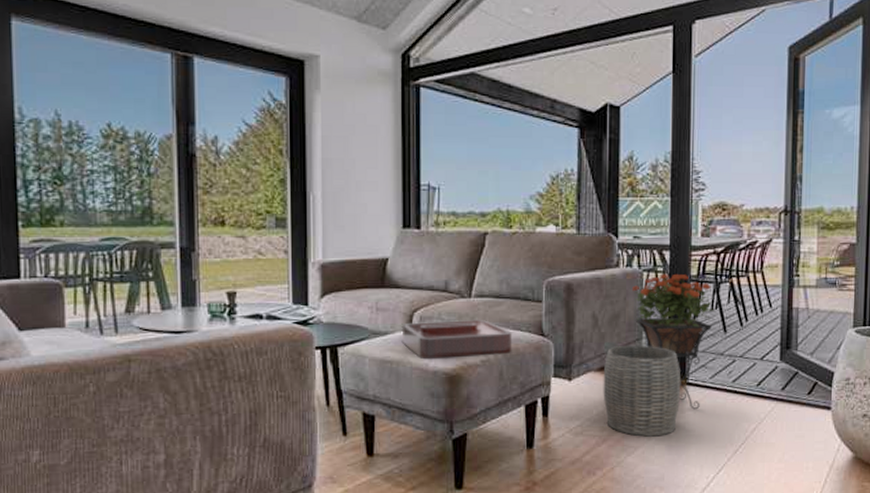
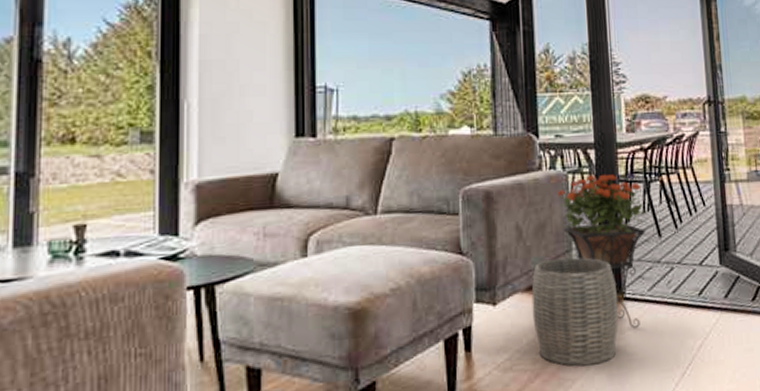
decorative tray: present [403,319,512,360] -> none [296,239,427,293]

